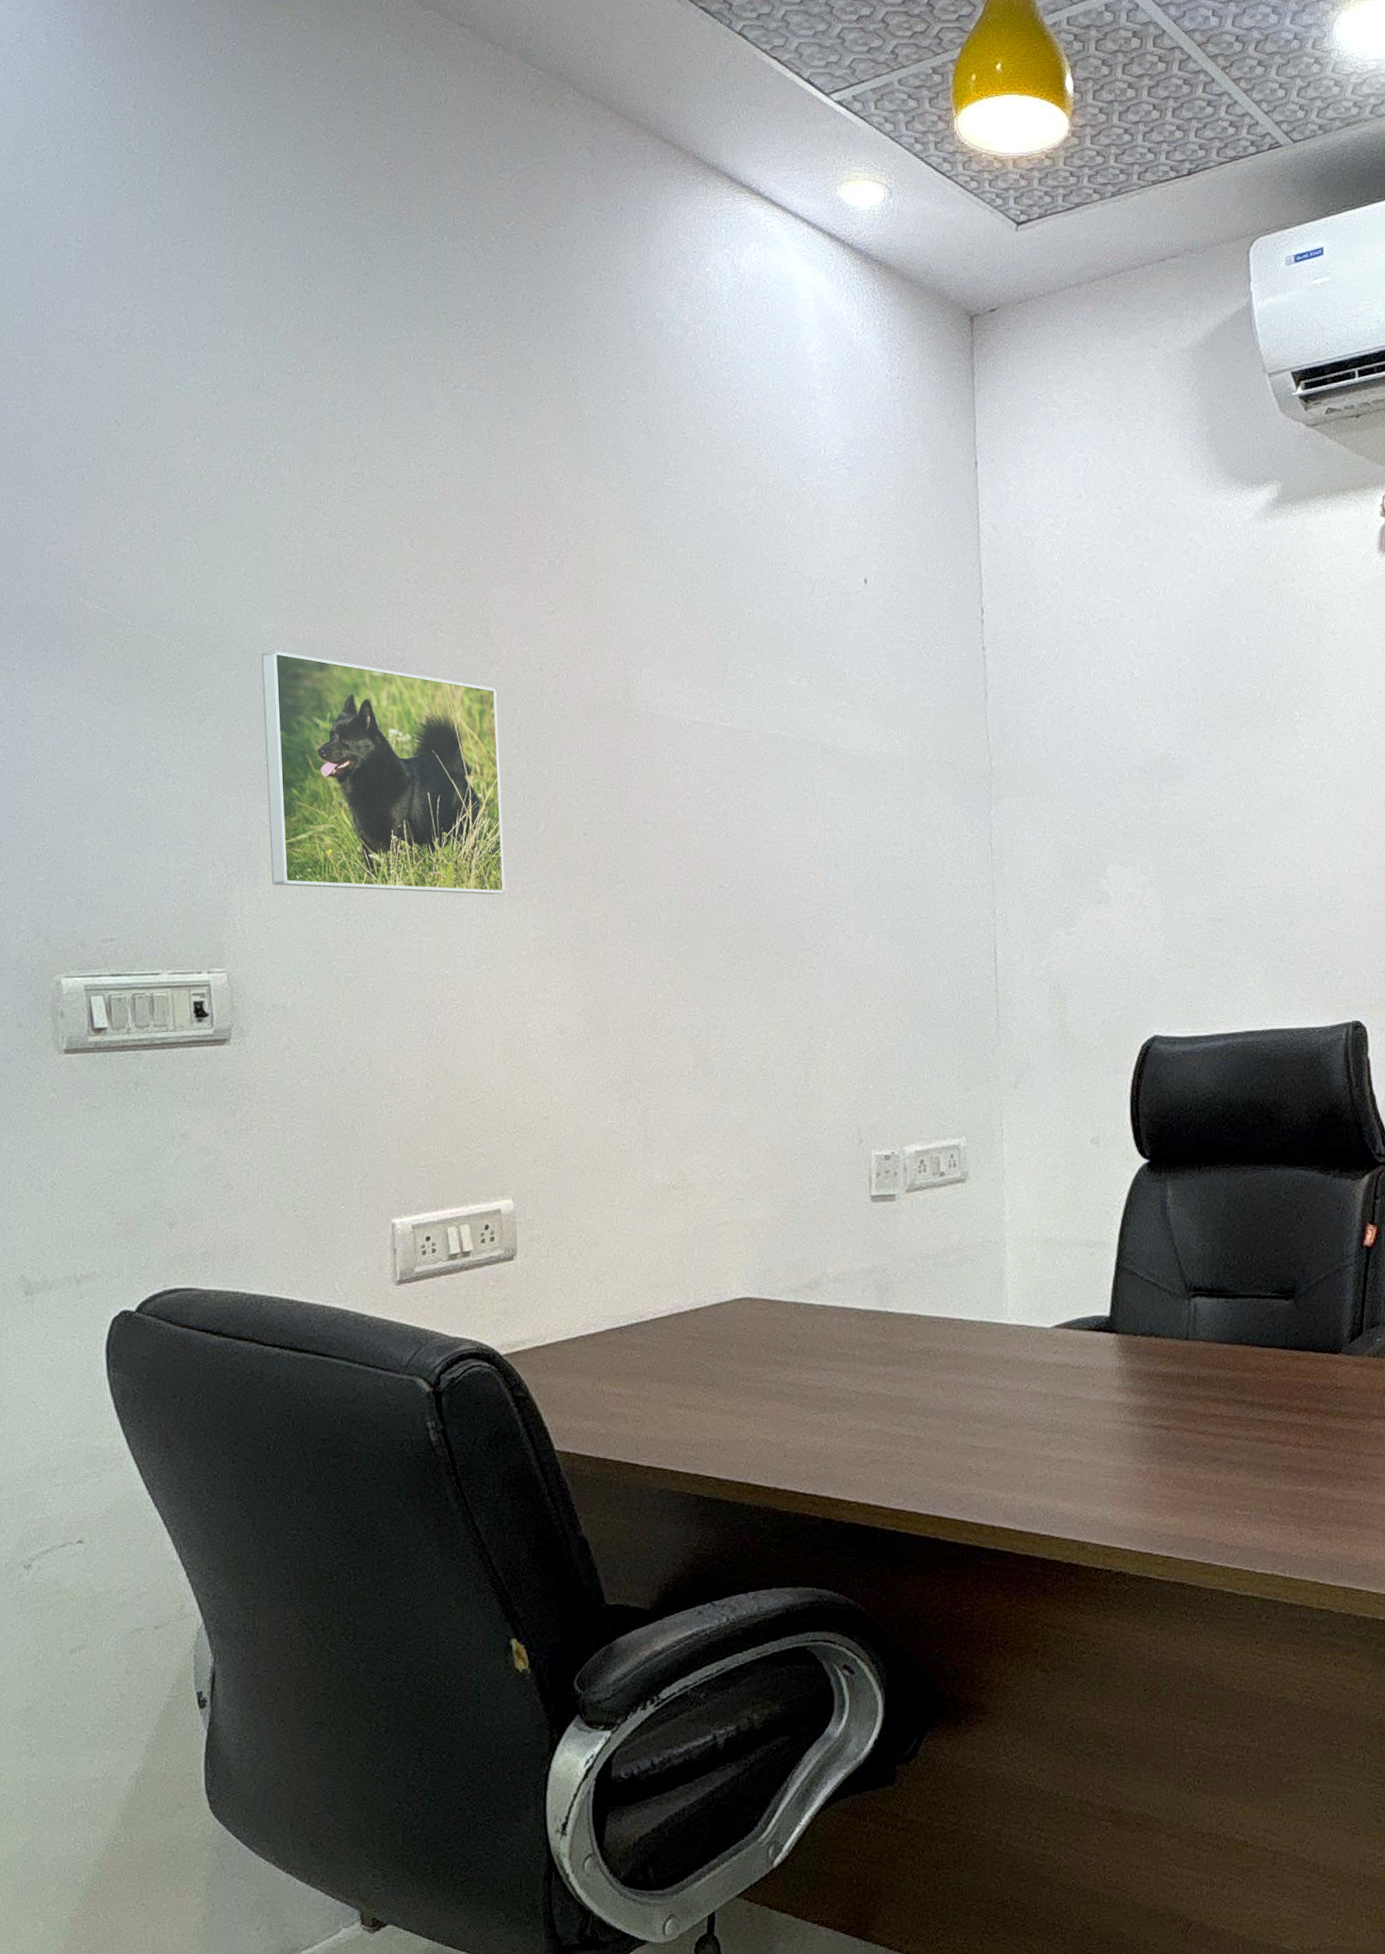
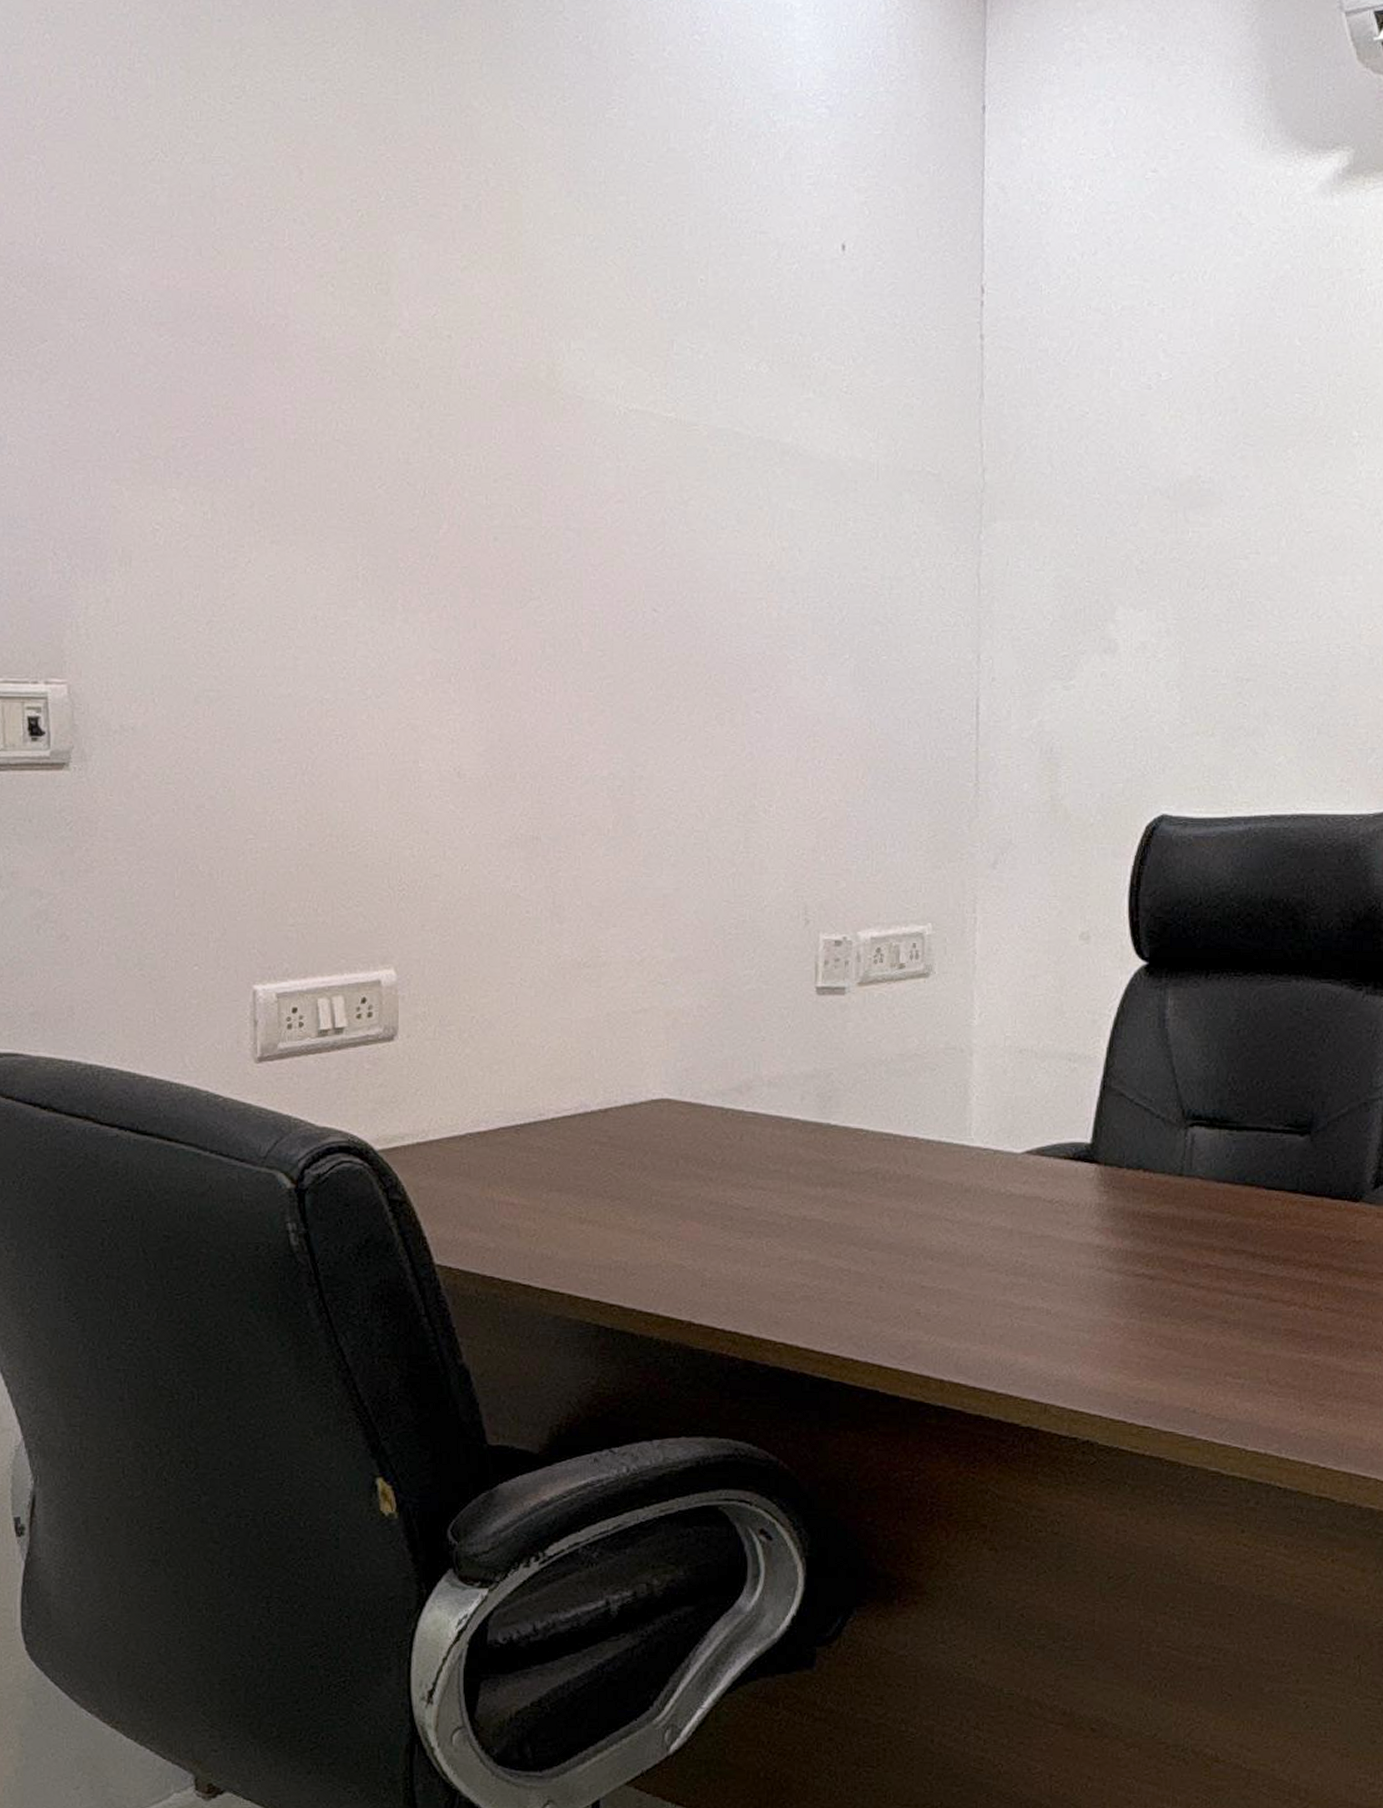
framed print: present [261,651,505,895] -> none [117,300,399,607]

